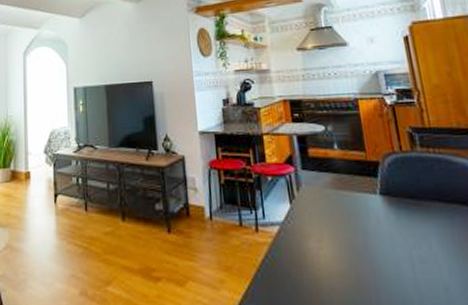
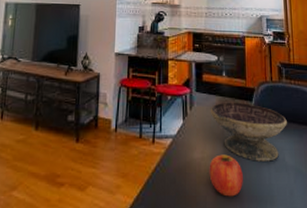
decorative bowl: none [322,179,430,251] -> present [210,102,287,161]
fruit: none [330,243,378,294] -> present [209,154,243,197]

